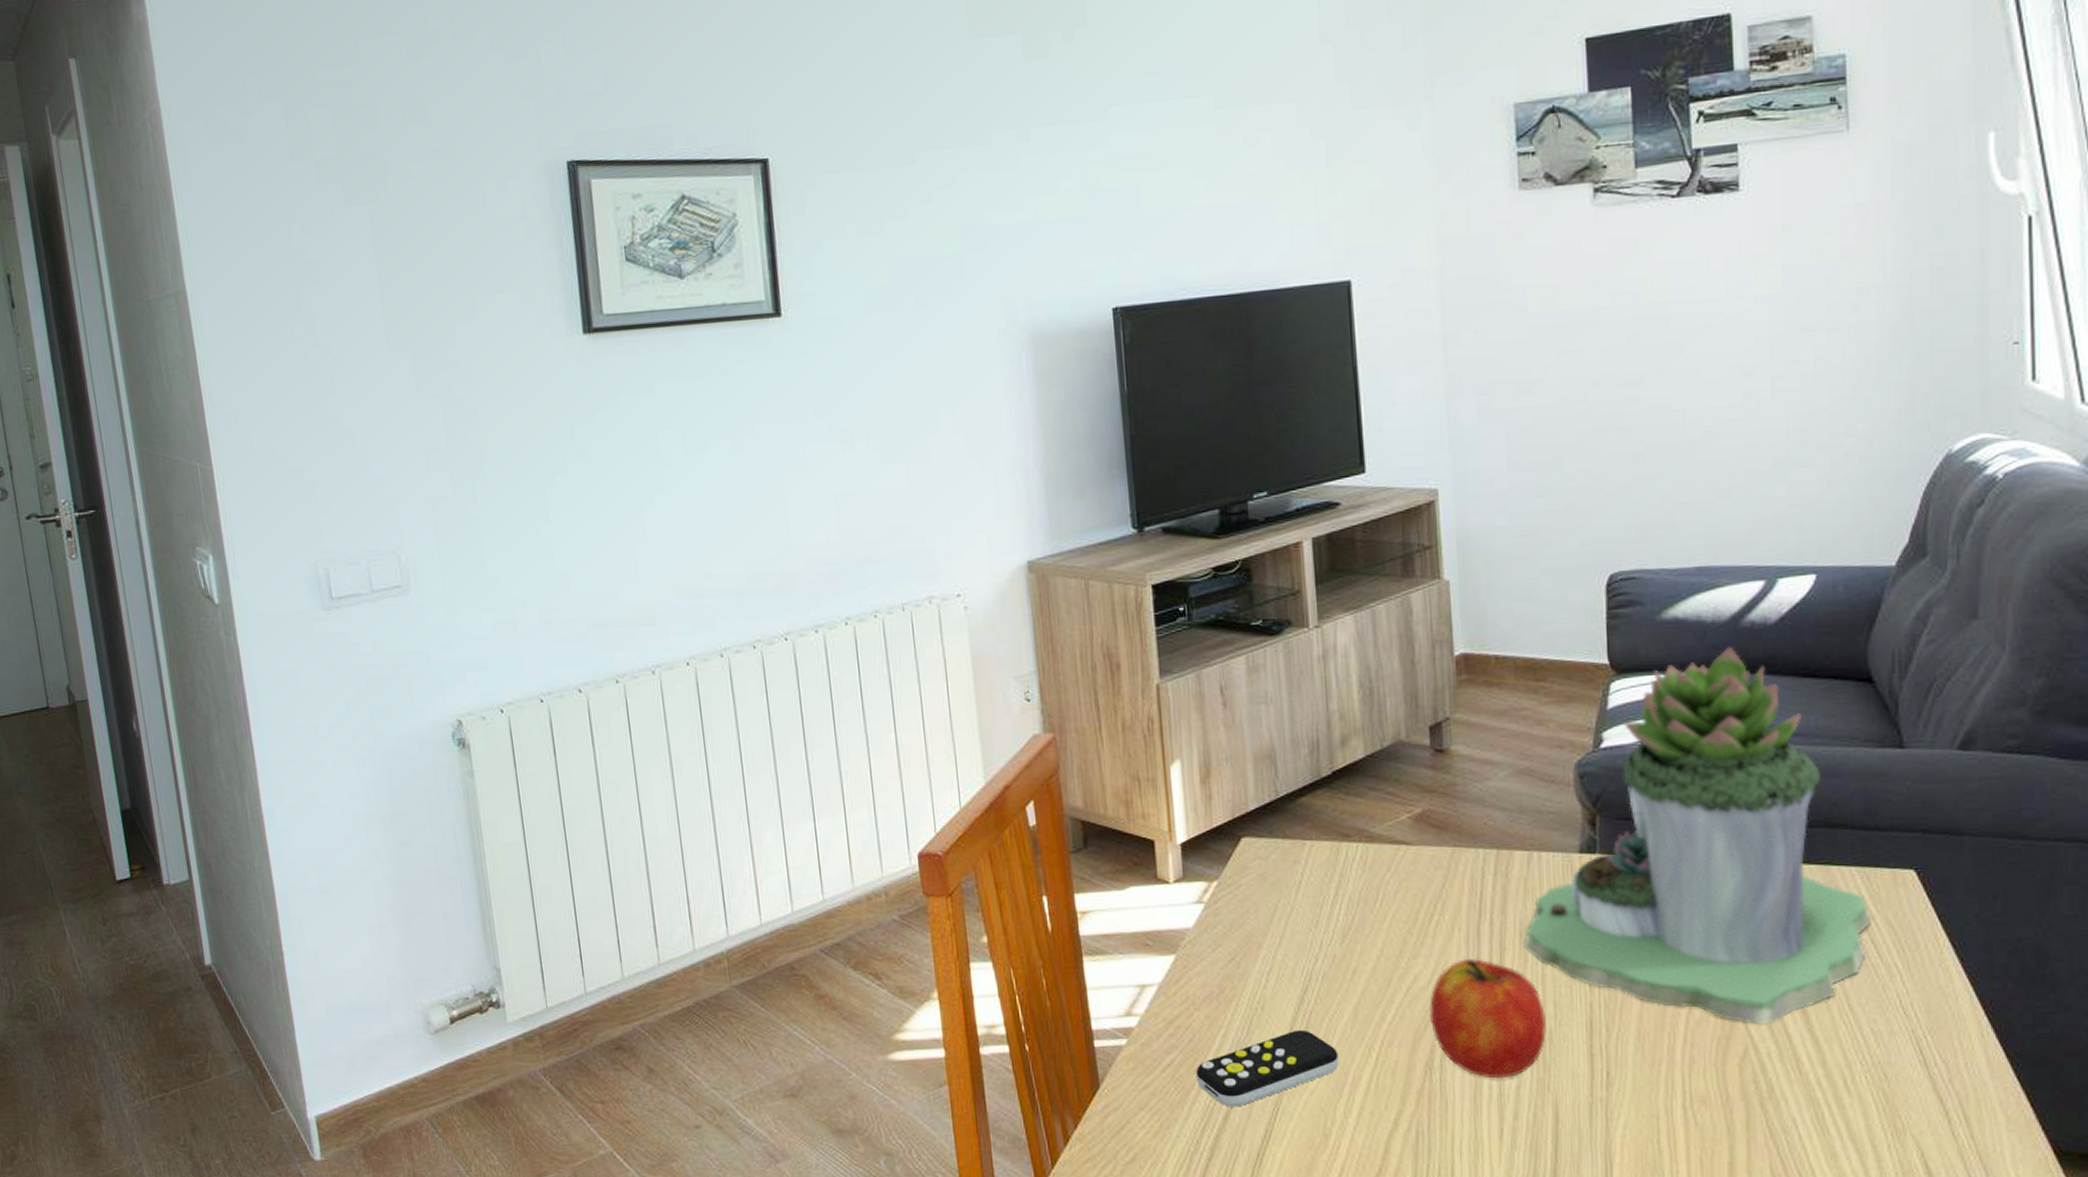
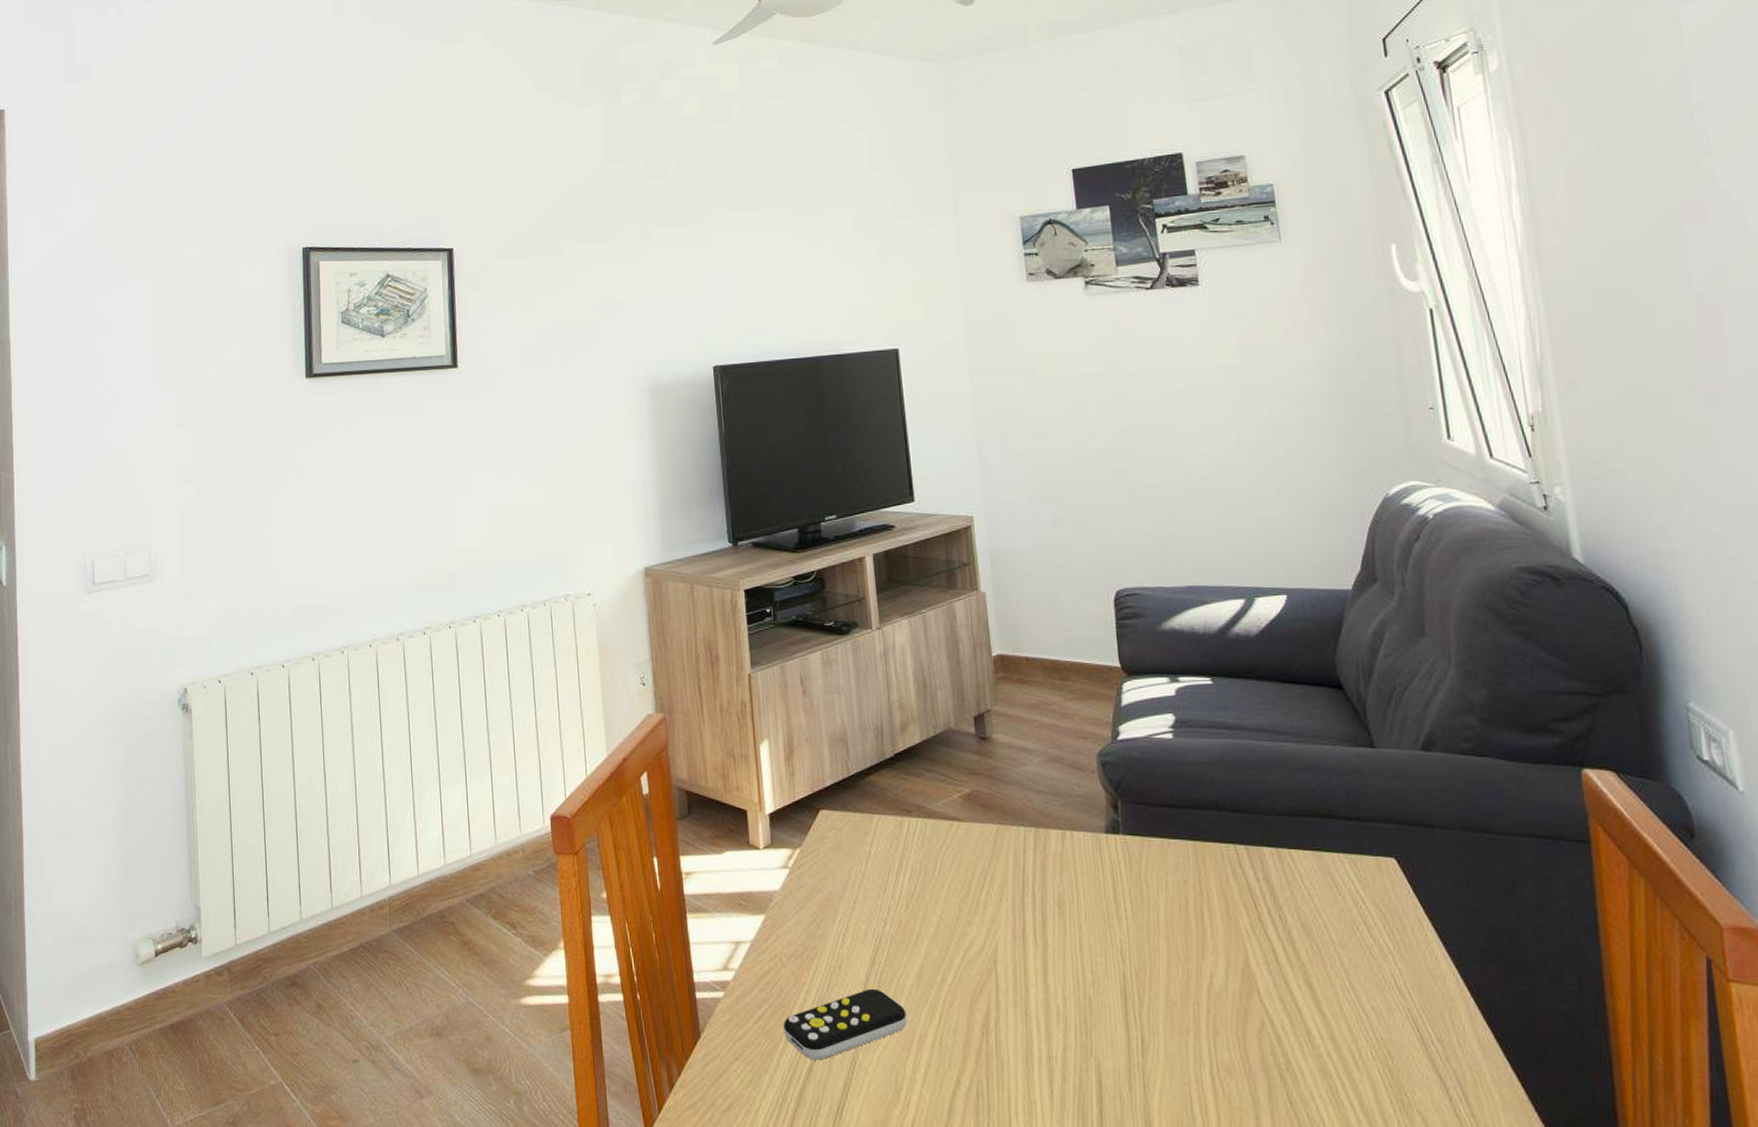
apple: present [1428,958,1547,1079] -> none [983,926,1086,1042]
succulent planter: present [1524,646,1872,1026] -> none [1062,654,1363,1000]

